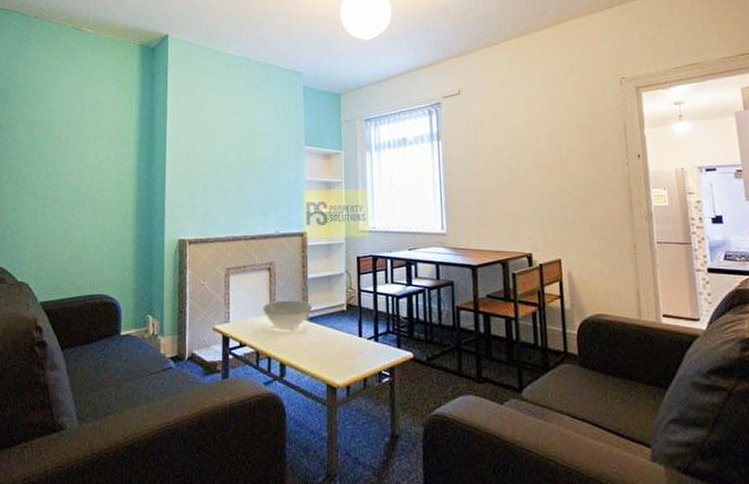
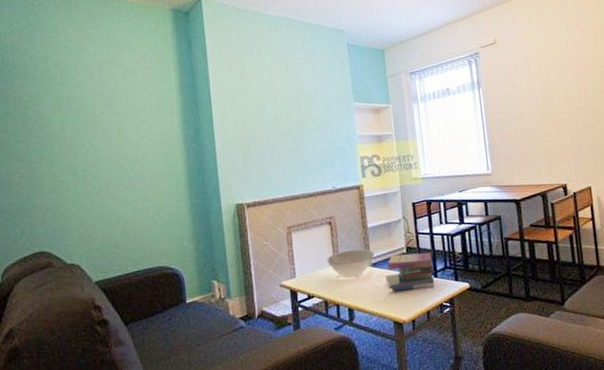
books: none [322,311,376,352] -> present [385,252,435,292]

